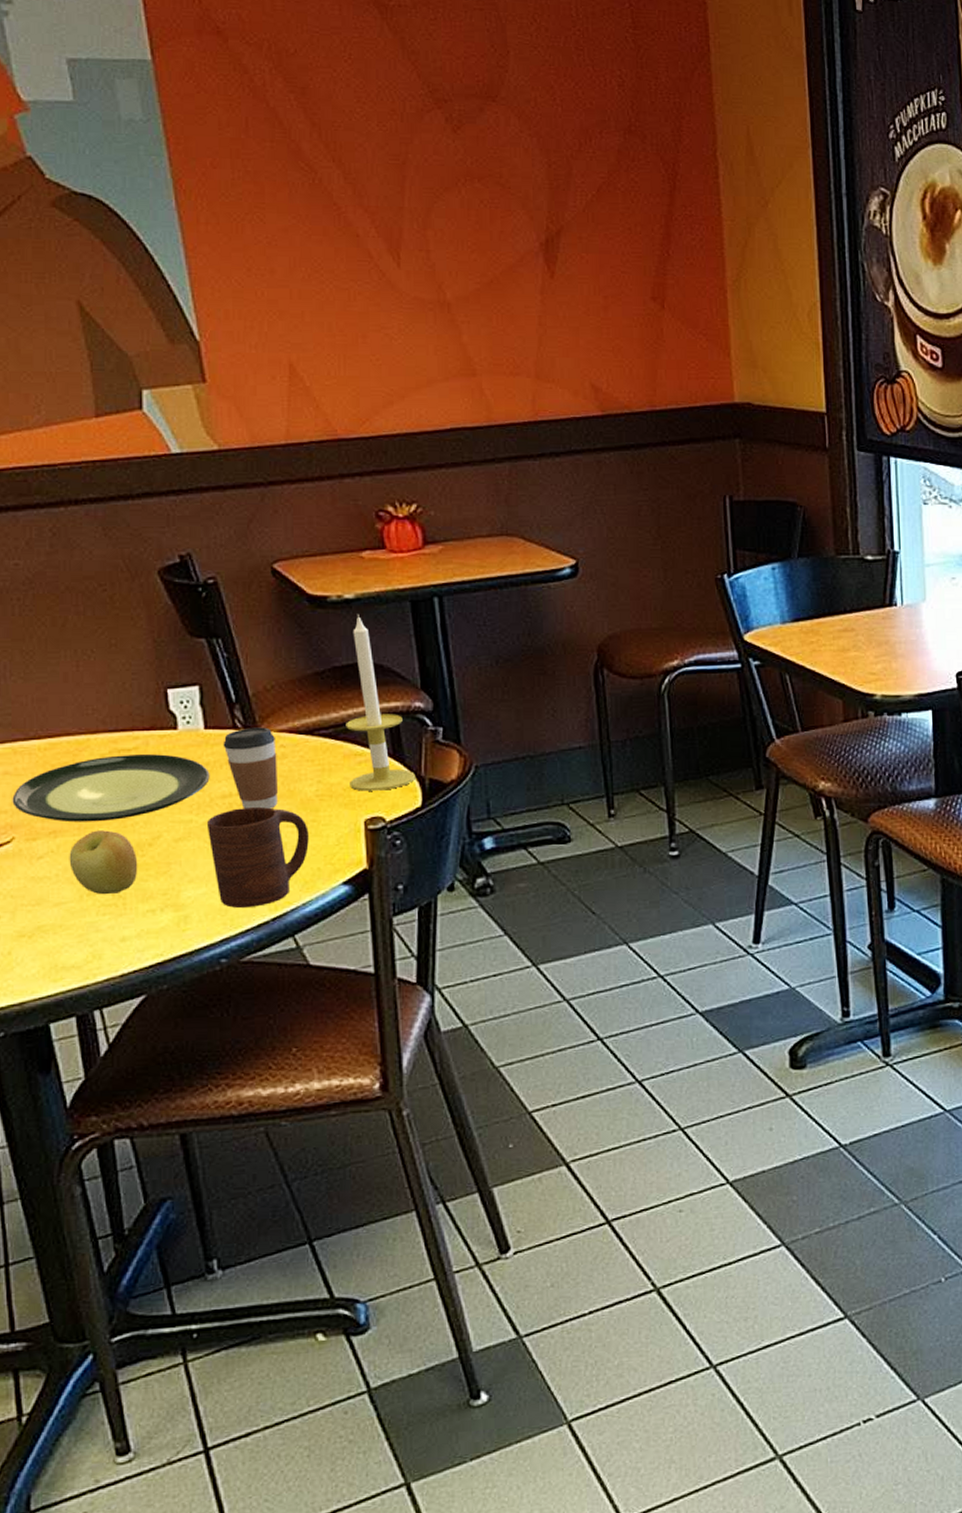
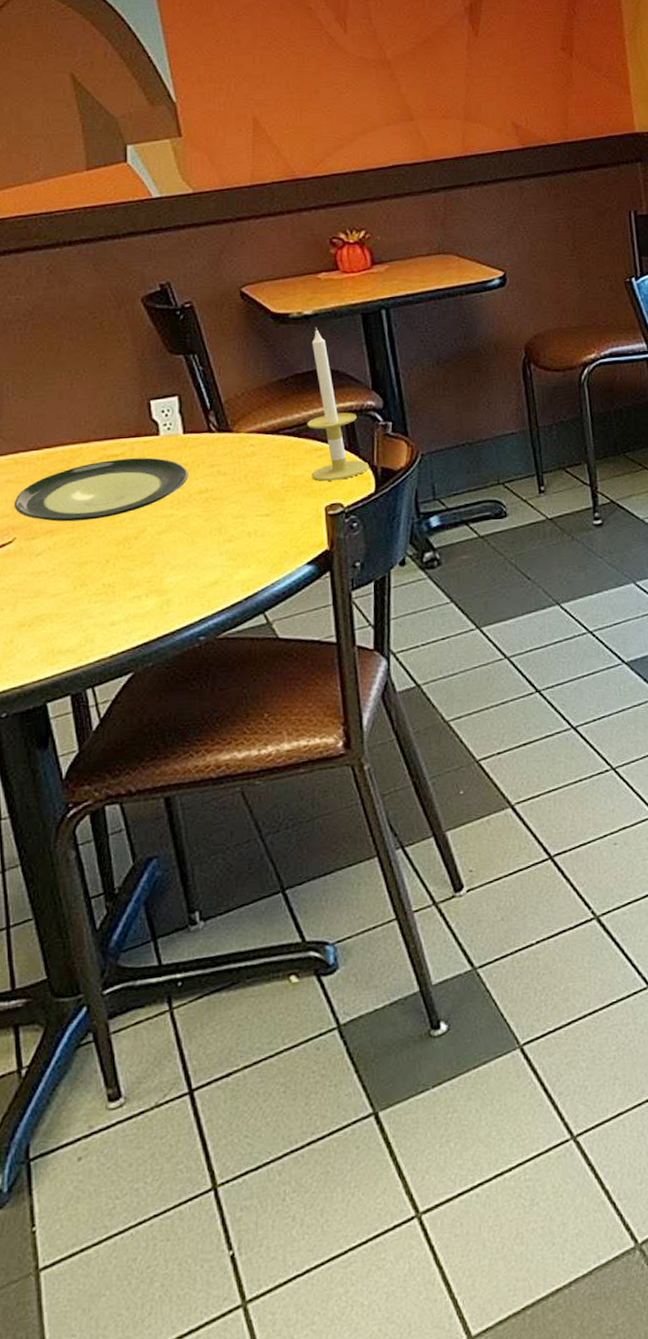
apple: present [69,830,138,895] -> none [64,527,126,585]
cup: present [208,806,309,909] -> none [187,499,276,591]
coffee cup: present [223,727,278,809] -> none [199,429,248,503]

